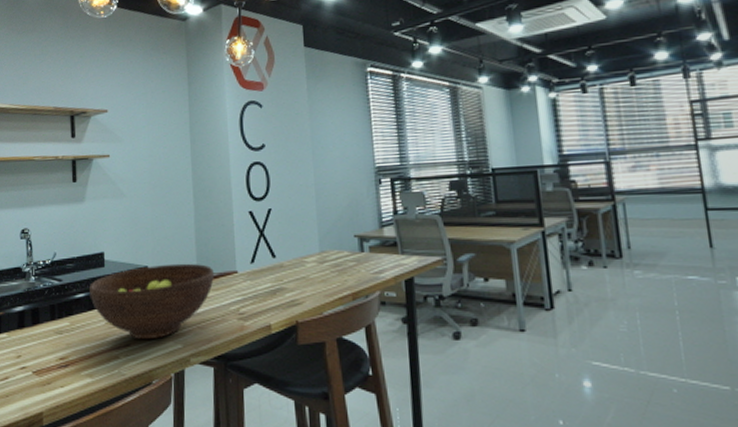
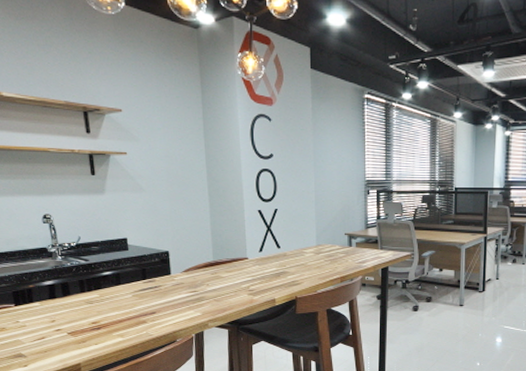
fruit bowl: present [90,263,214,340] -> none [115,250,228,309]

